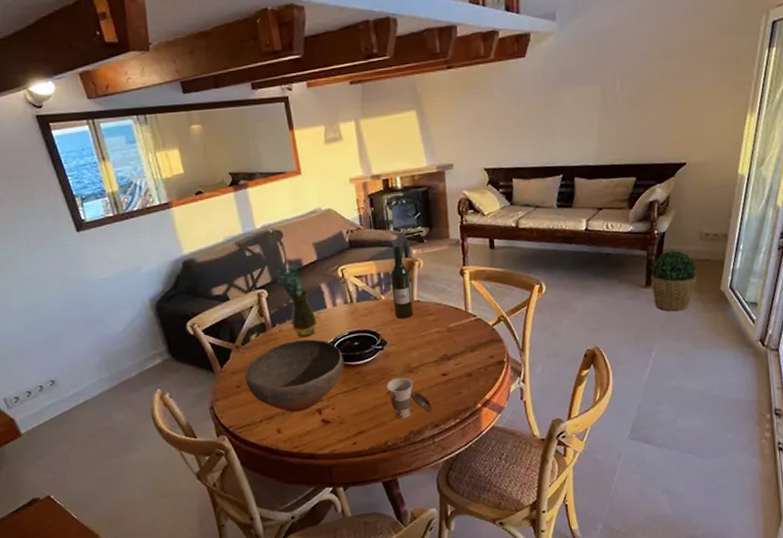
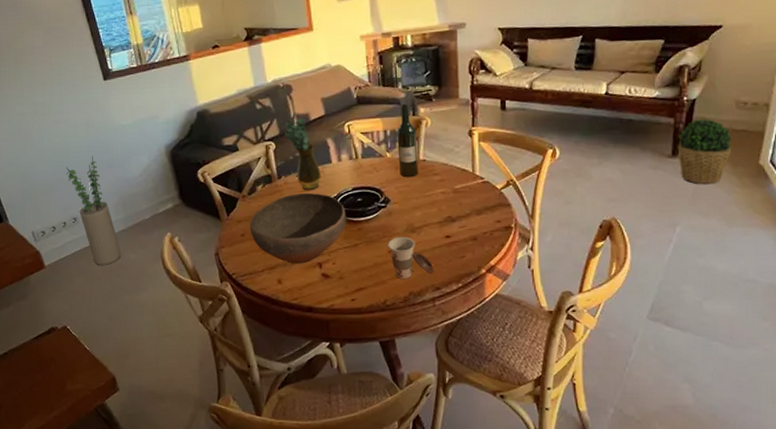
vase: none [39,313,108,430] -> present [65,156,122,266]

